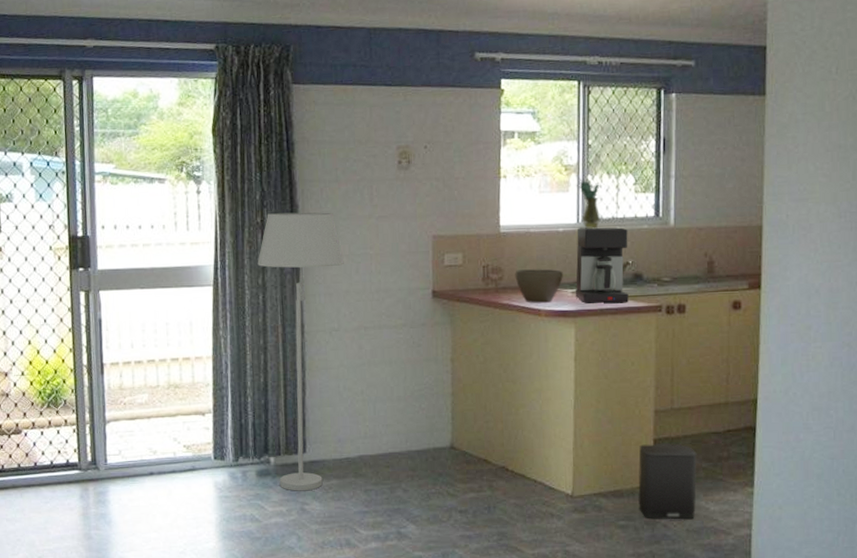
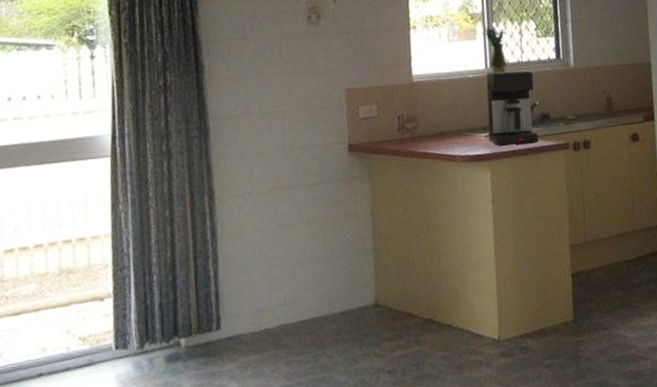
floor lamp: present [257,212,344,491] -> none [160,71,255,374]
bowl: present [515,269,563,304] -> none [429,115,476,150]
pedal bin: present [638,443,697,520] -> none [559,276,615,354]

